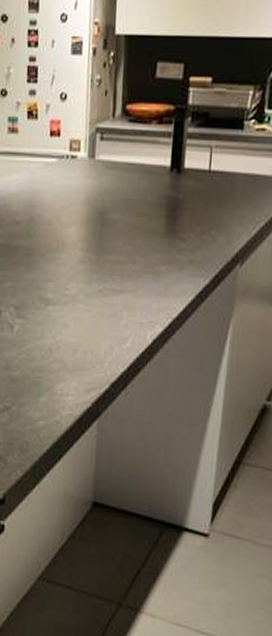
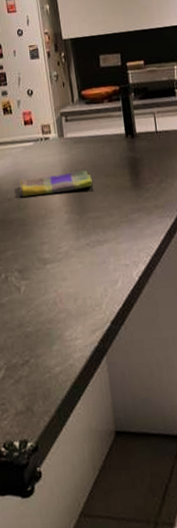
dish towel: none [30,200,119,226] -> present [19,170,92,198]

